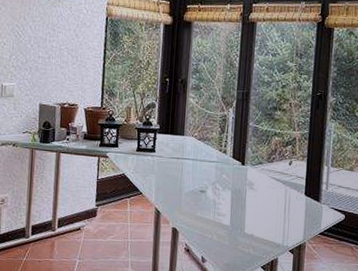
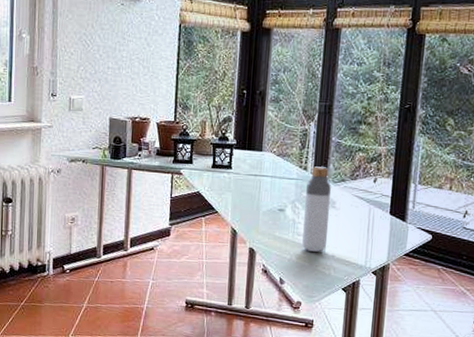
bottle: none [223,150,249,232] -> present [302,166,331,252]

